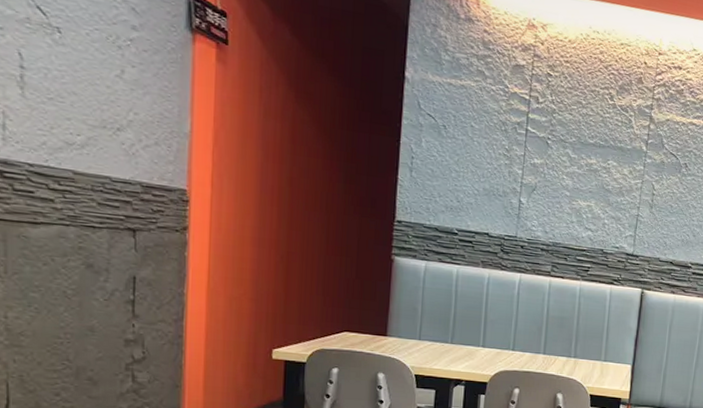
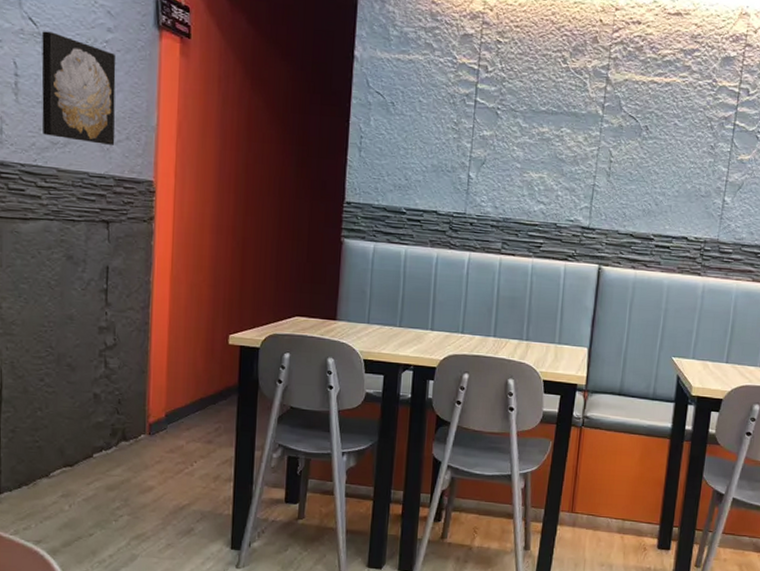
wall art: none [53,22,143,150] -> present [41,31,116,145]

